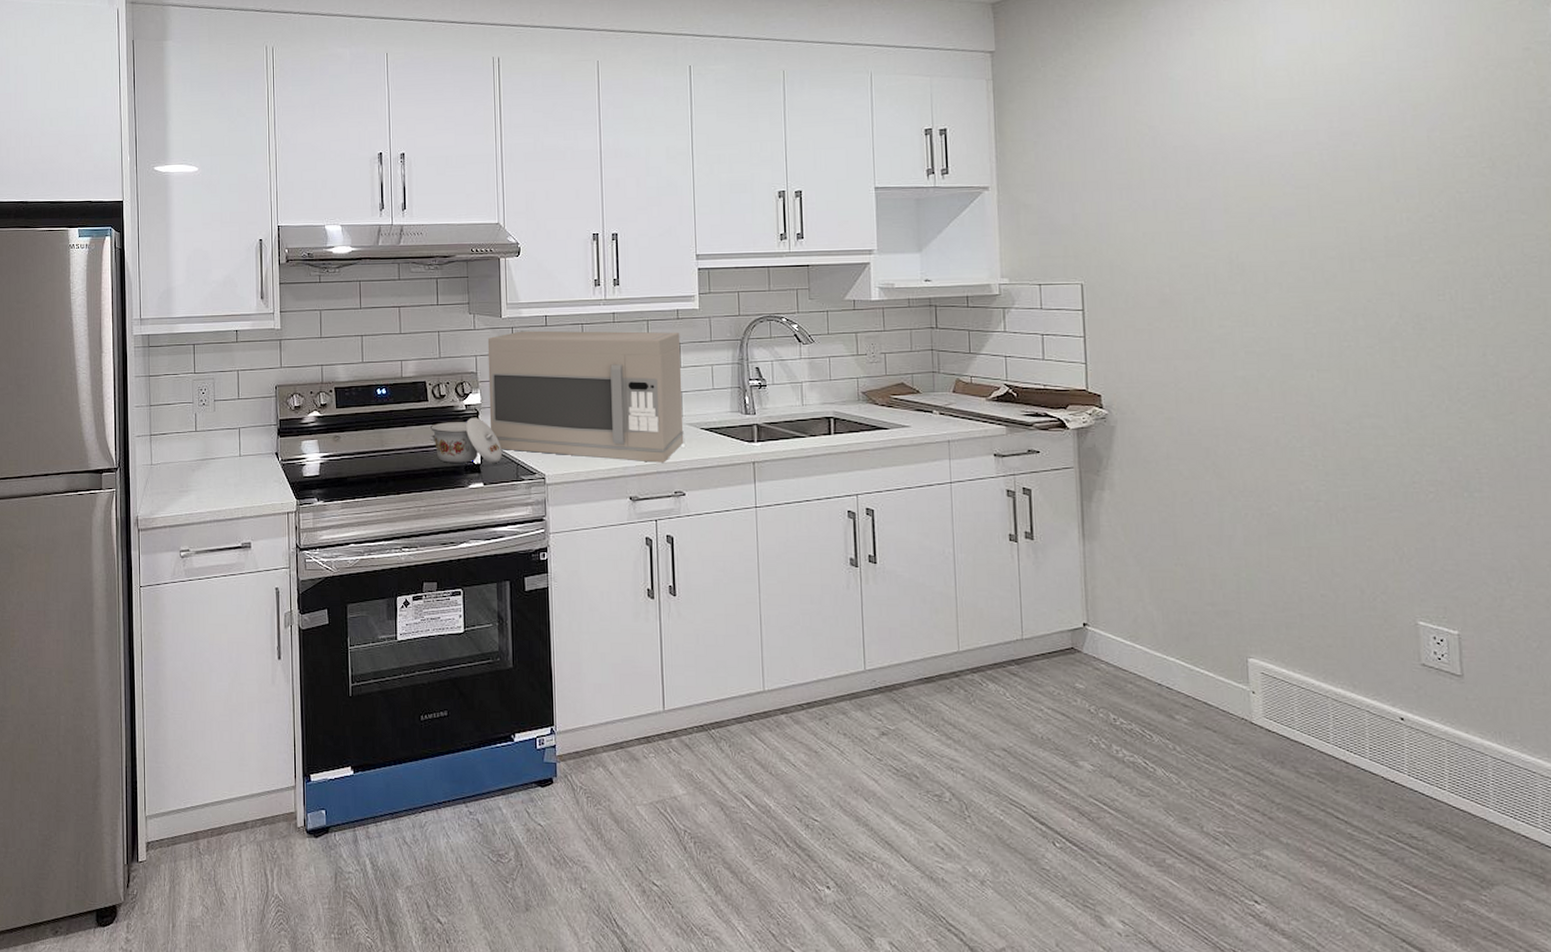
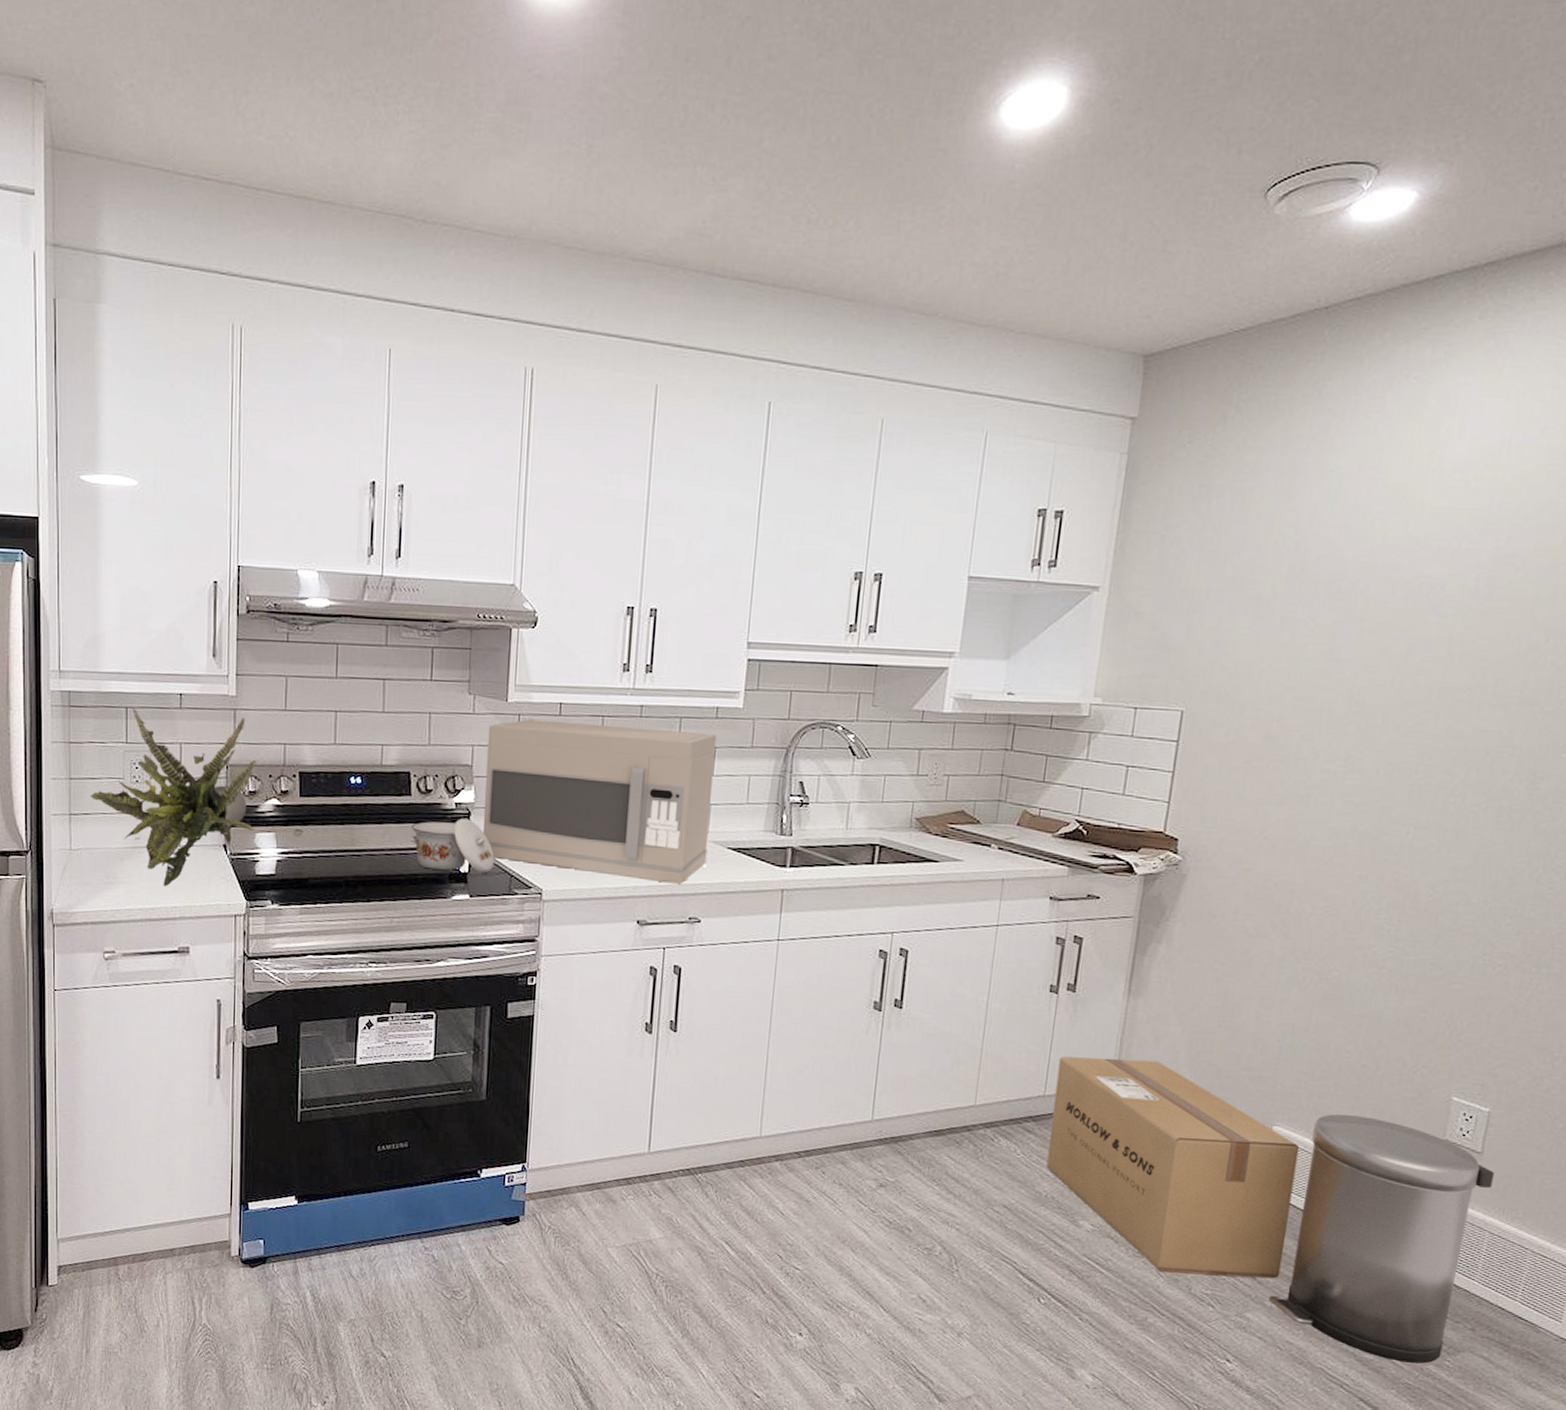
plant: none [166,344,300,492] -> present [90,707,257,887]
box: none [1030,600,1289,814] -> present [1046,1056,1300,1279]
pedal bin: none [1283,644,1481,899] -> present [1268,1114,1494,1364]

